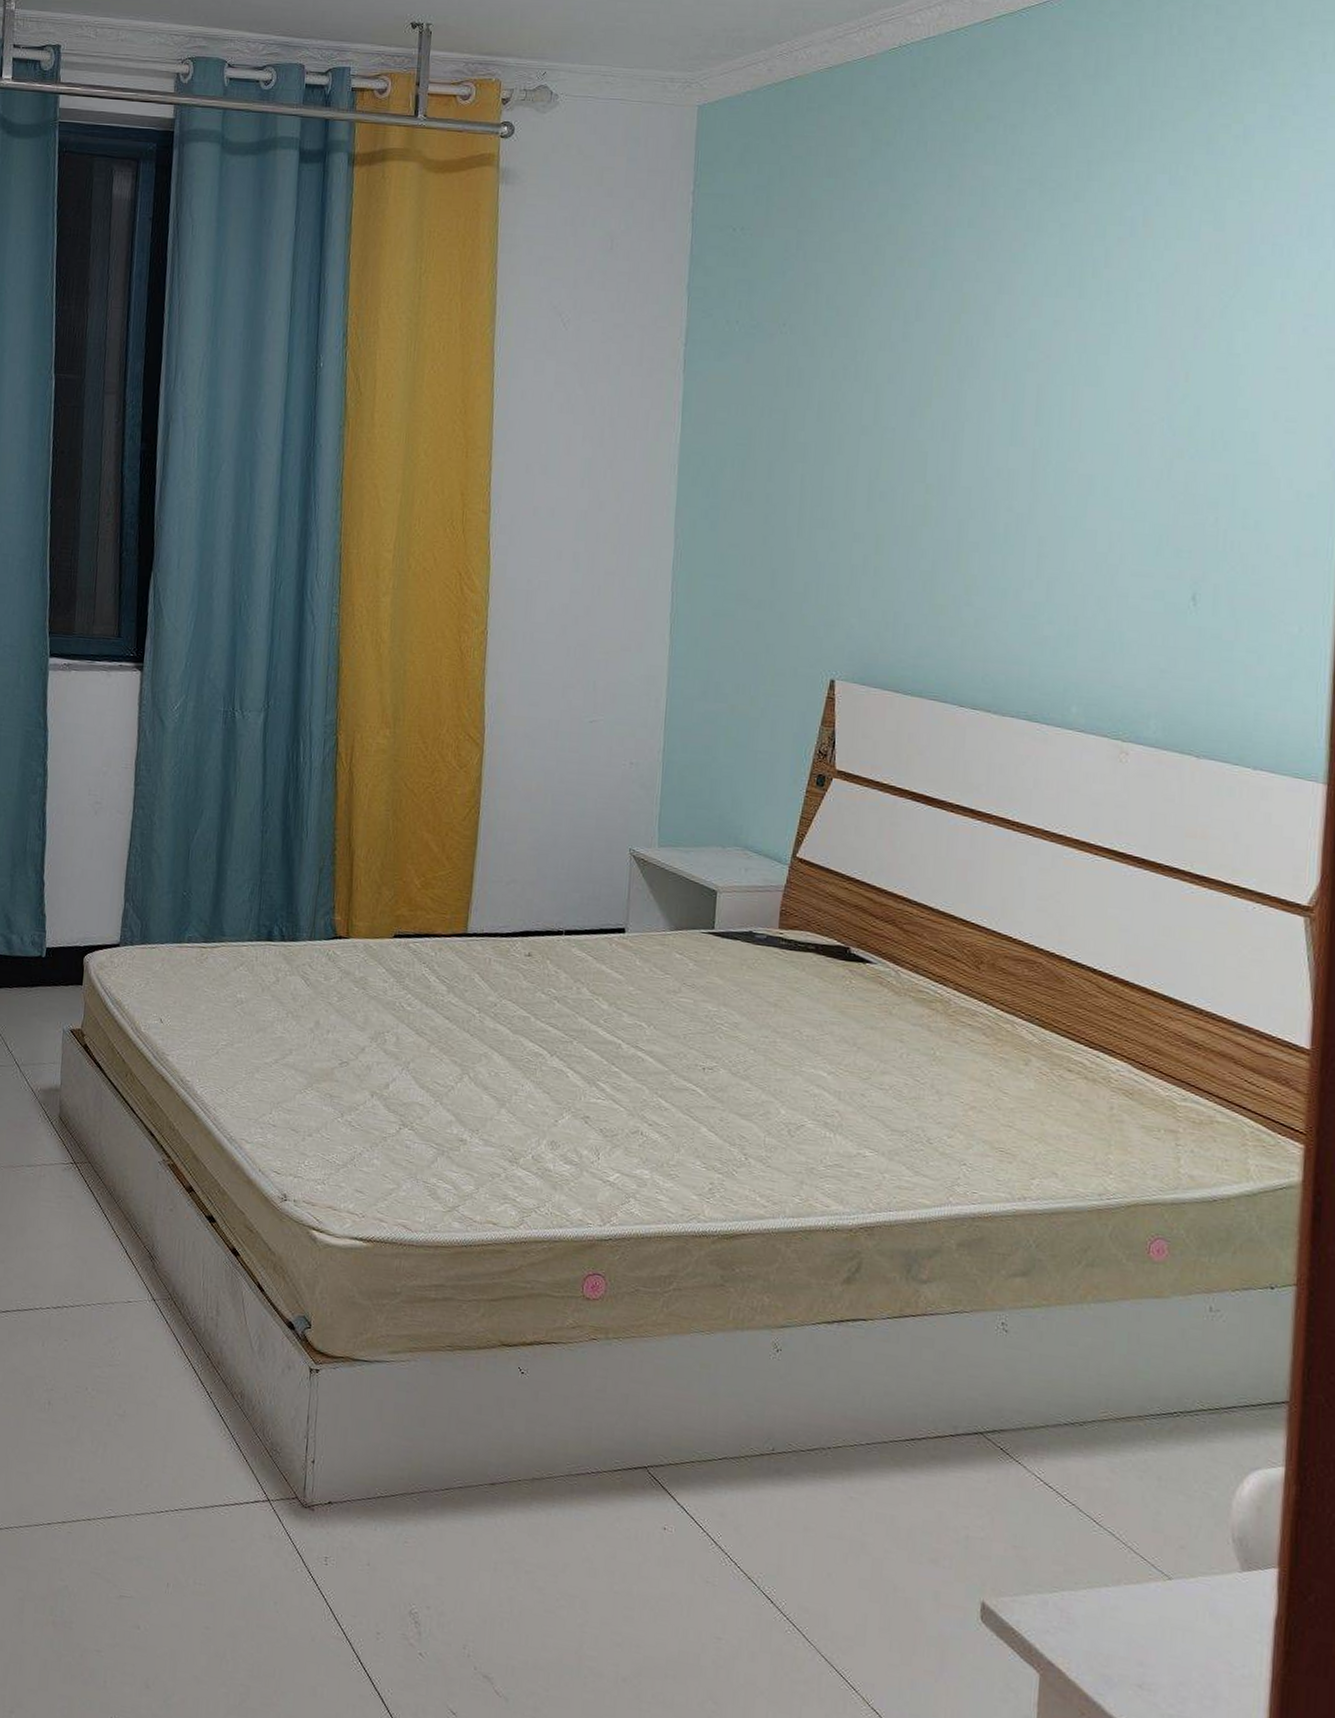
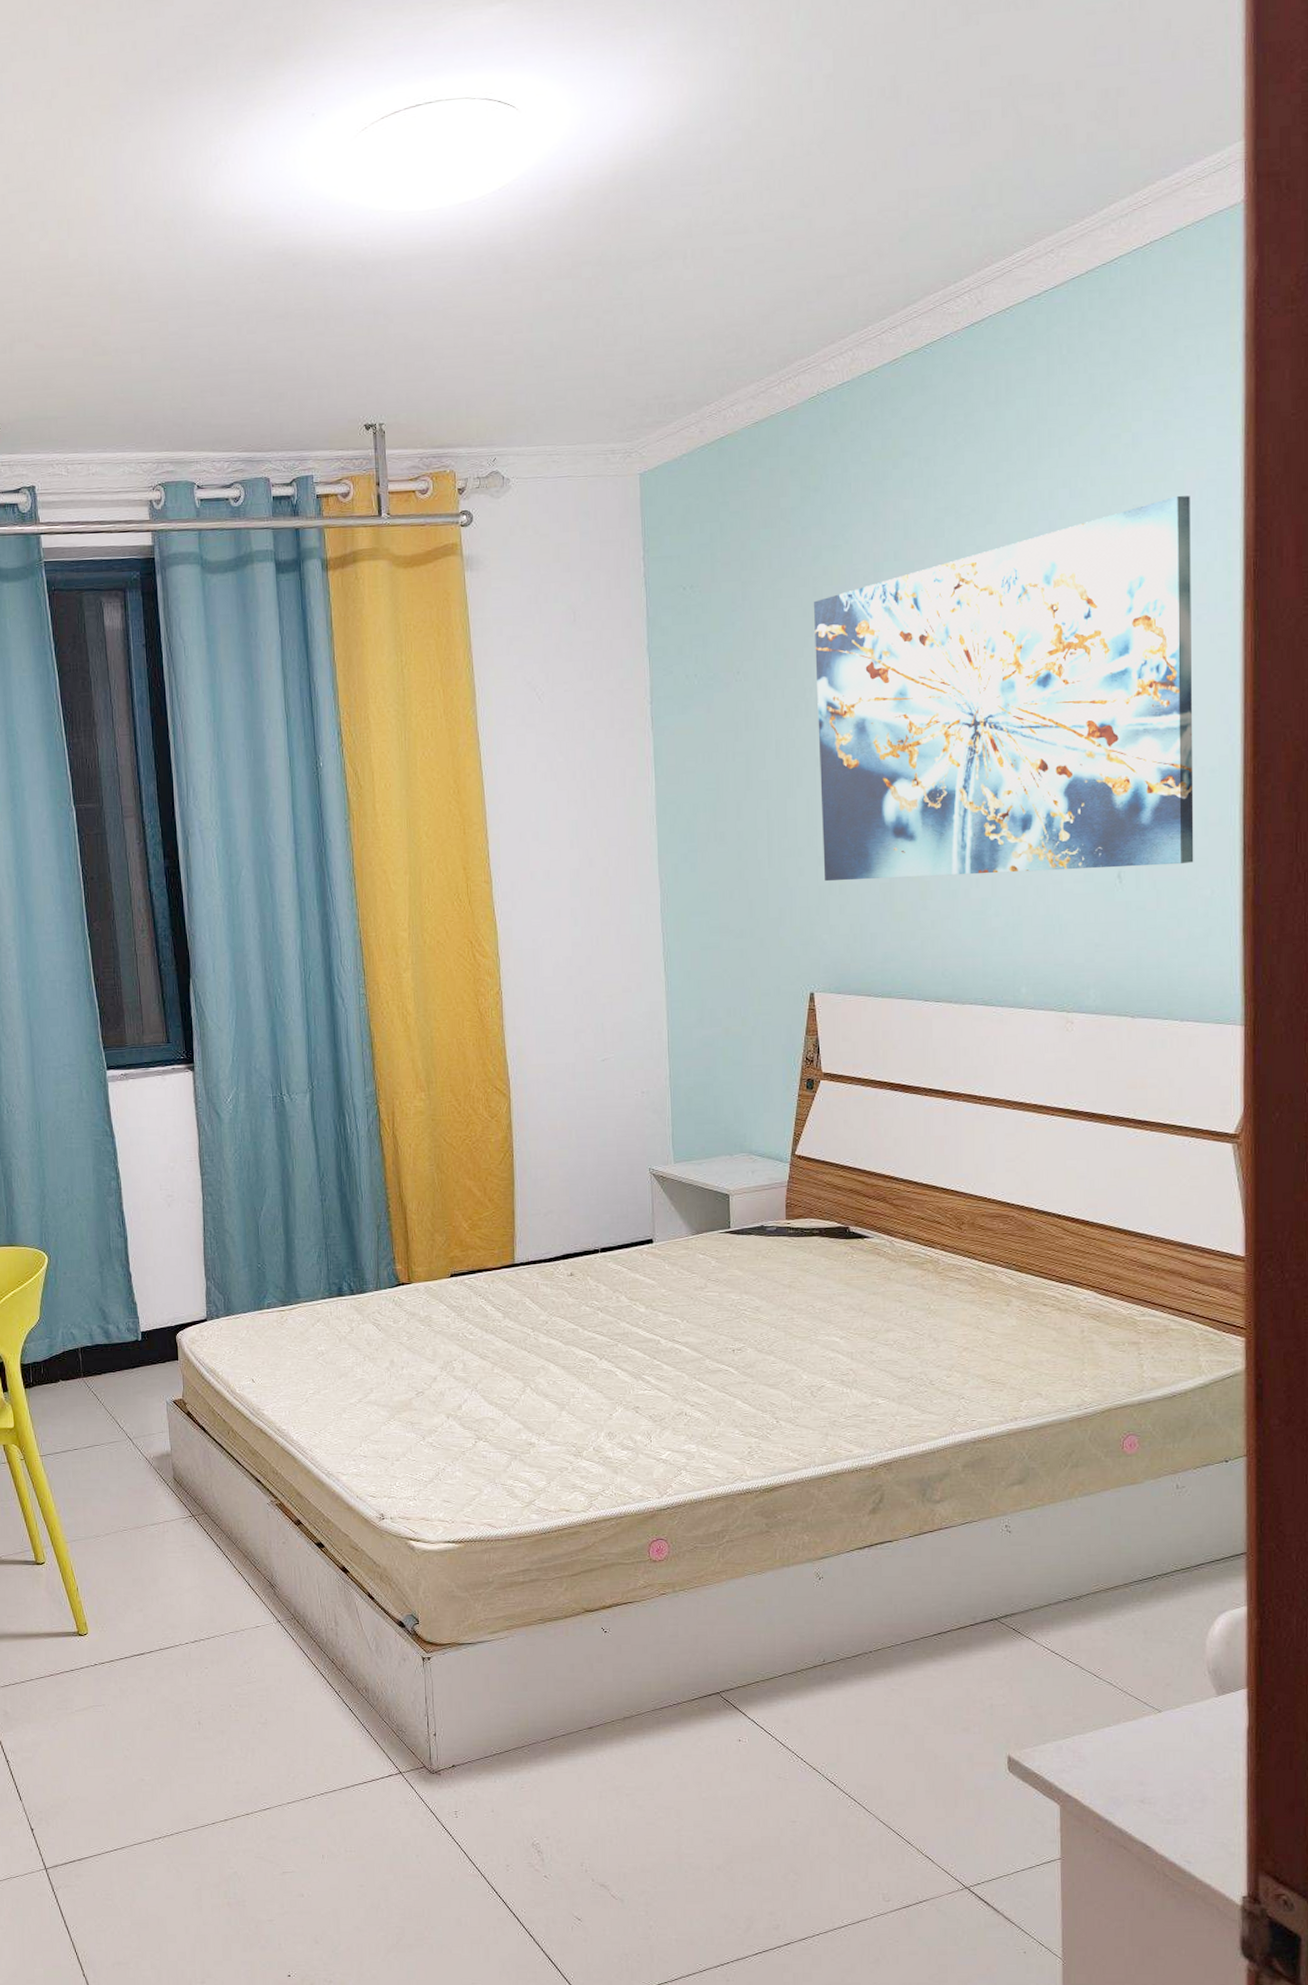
wall art: none [859,196,1305,595] -> present [813,495,1194,882]

